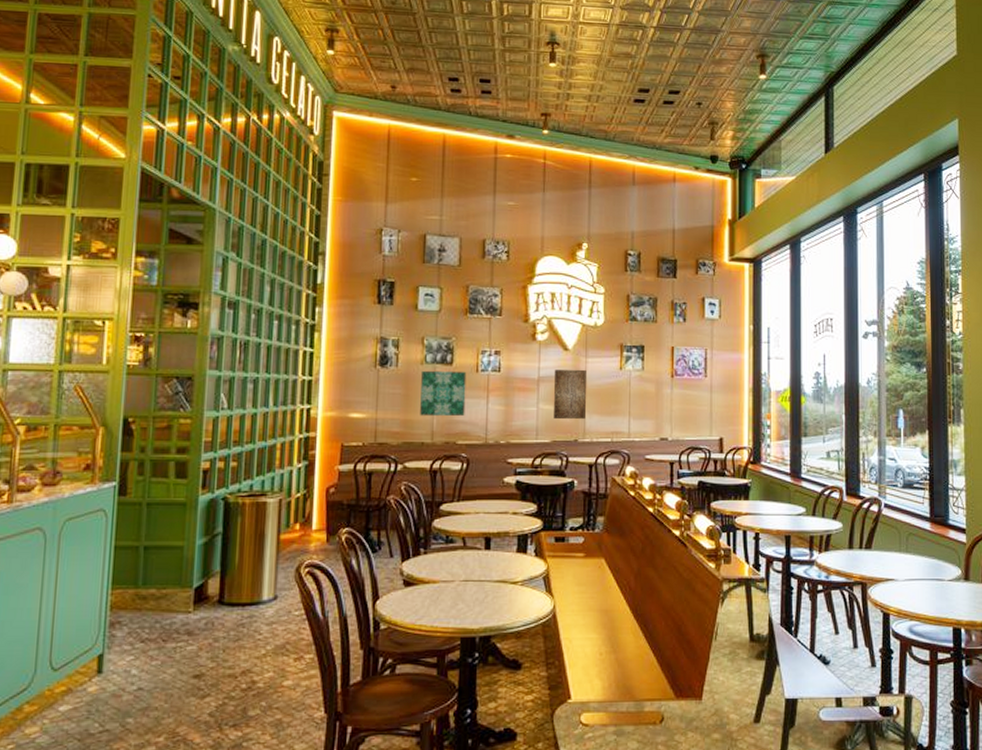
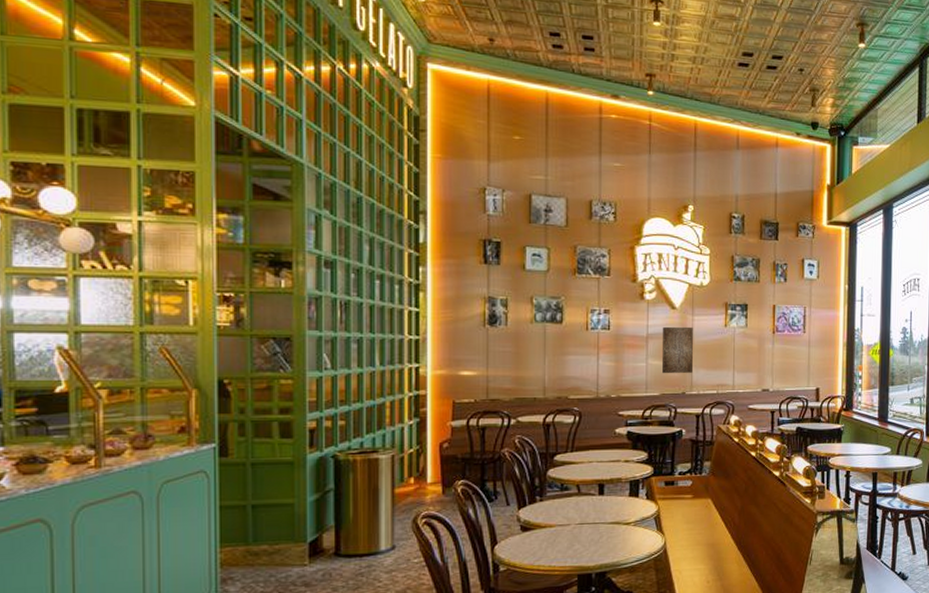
wall art: present [420,370,467,417] -> none [531,329,577,373]

